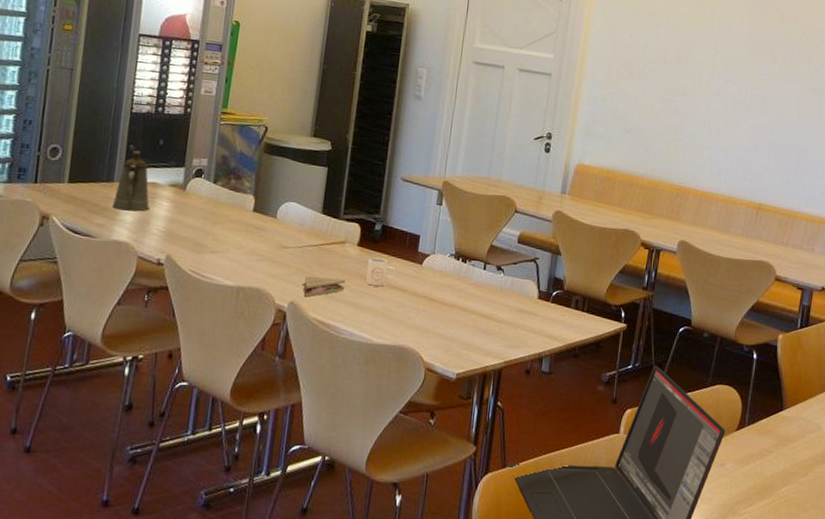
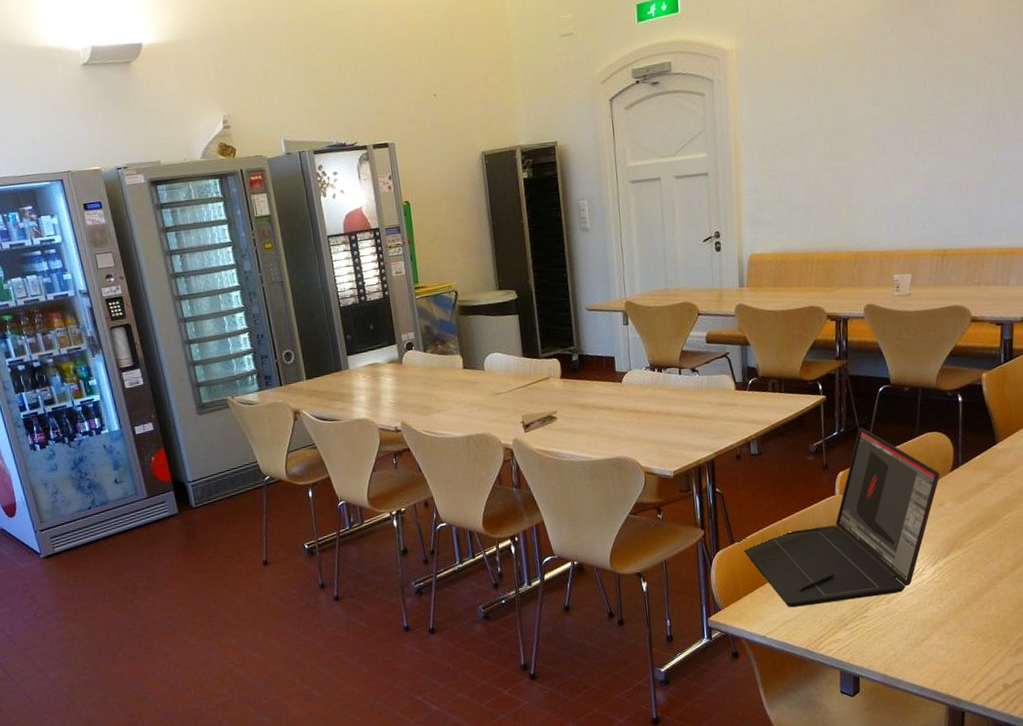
coffee pot: present [113,150,150,212] -> none [345,338,377,393]
mug: present [365,257,396,287] -> none [572,384,600,411]
mug: none [706,217,727,241] -> present [892,273,912,297]

